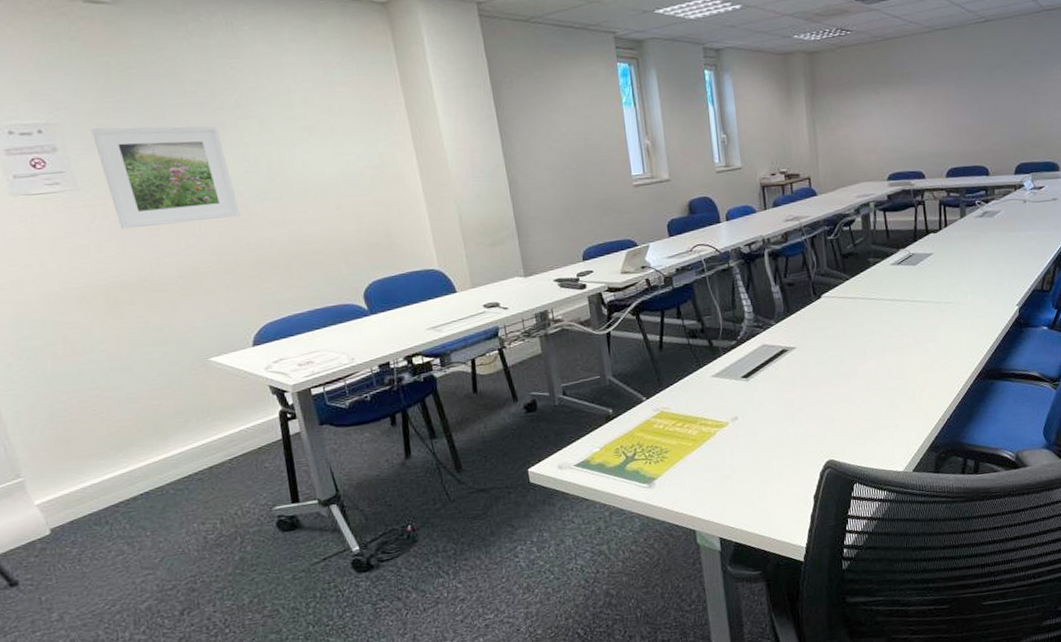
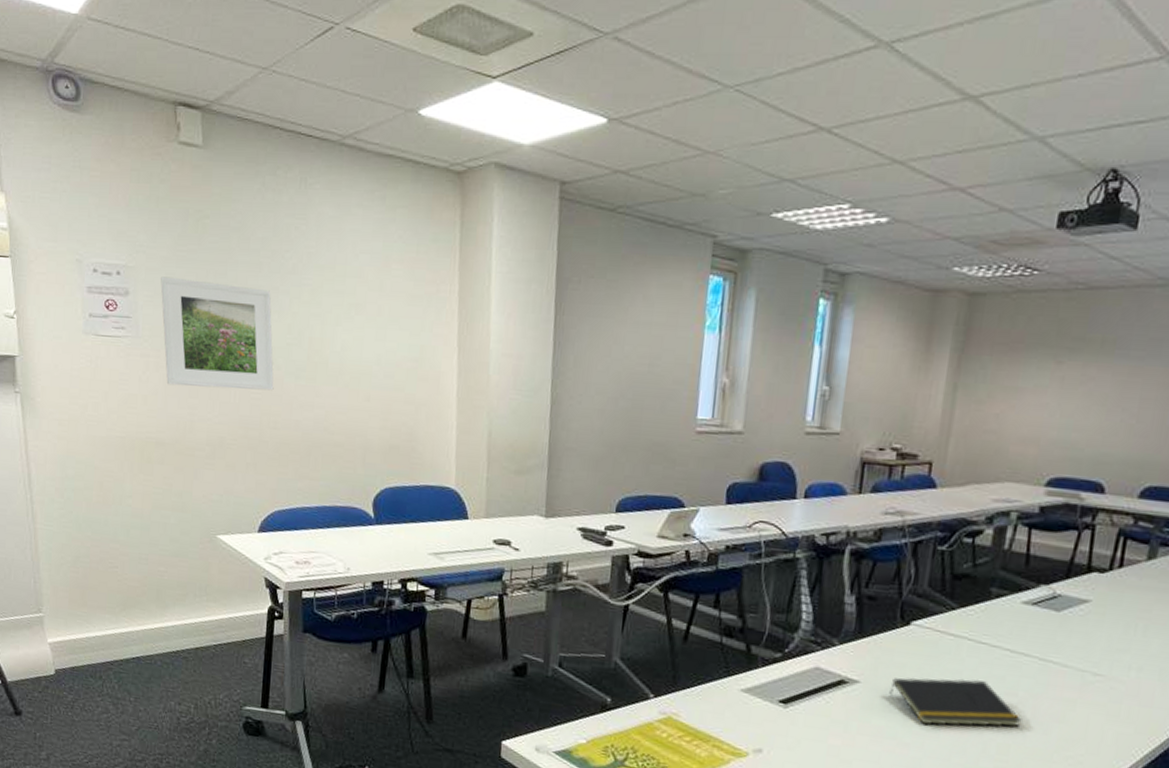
notepad: none [818,326,909,367] -> present [889,677,1022,727]

